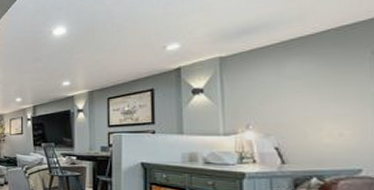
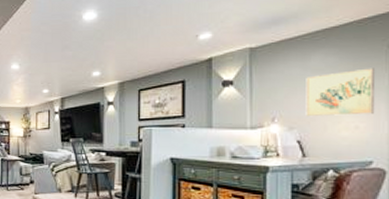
wall art: none [281,74,362,124] -> present [305,68,375,117]

